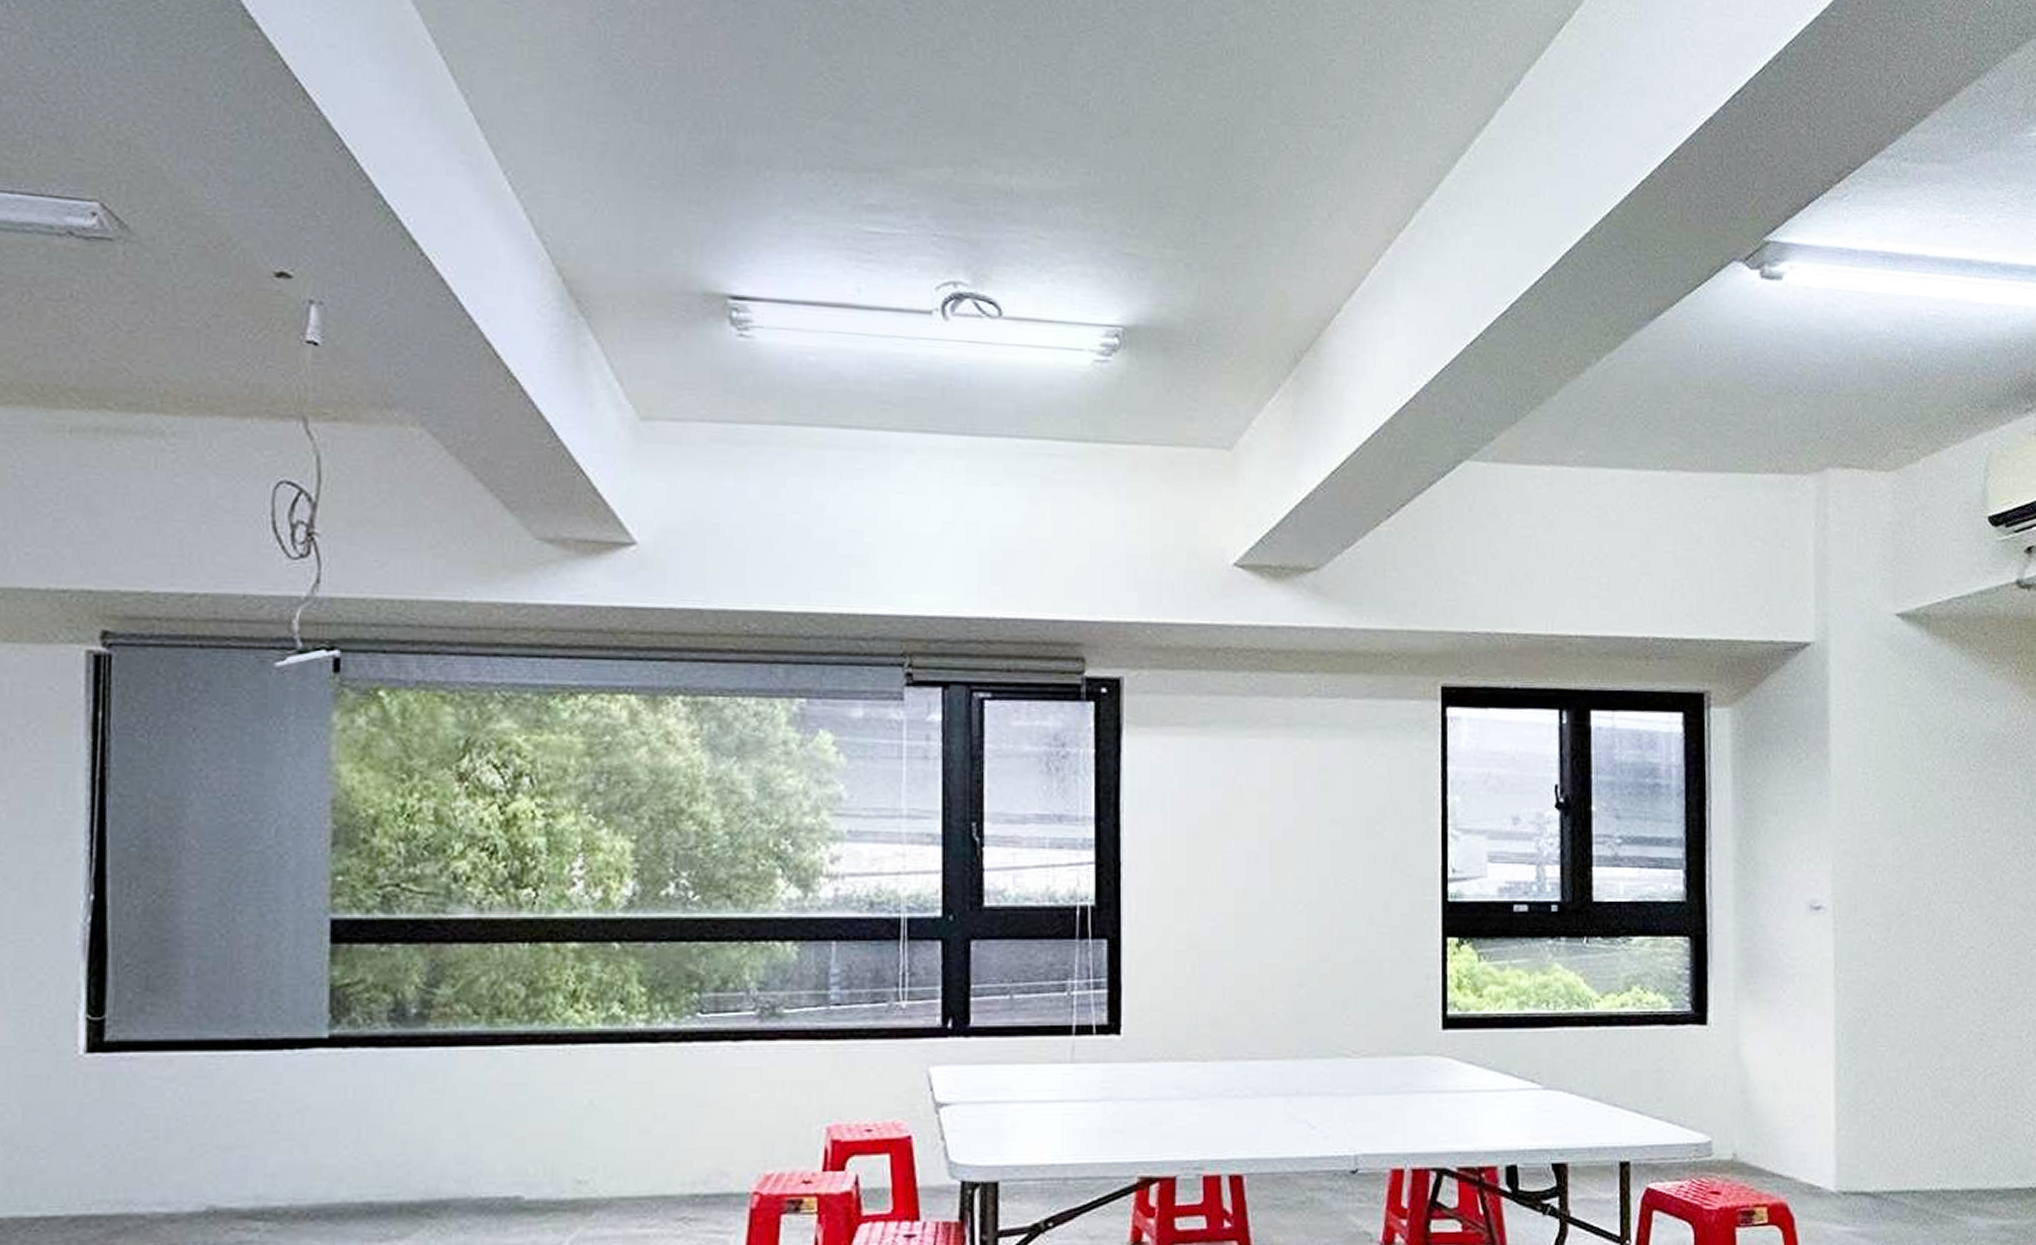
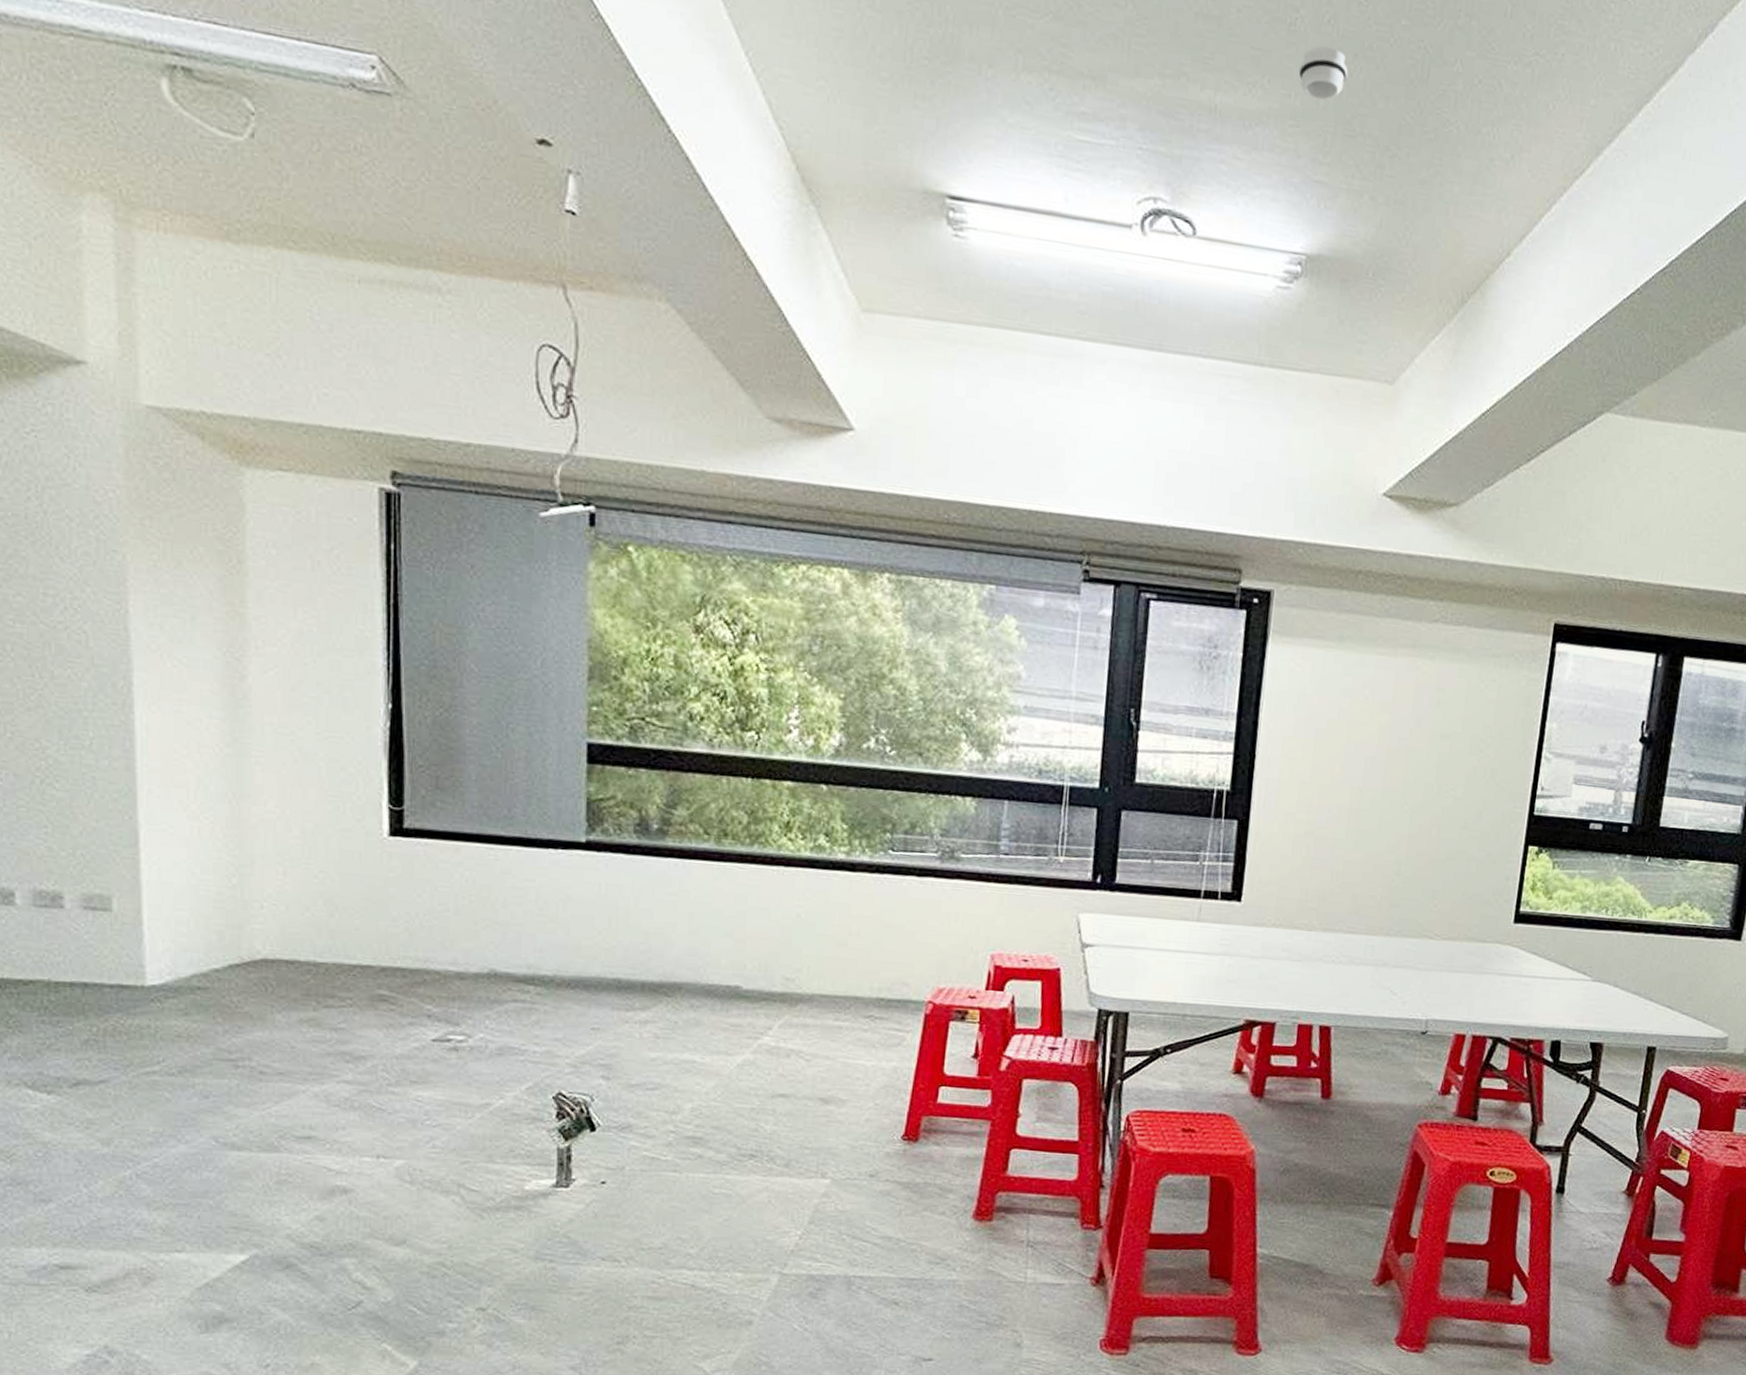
smoke detector: none [1096,124,1148,176] -> present [1298,46,1348,101]

